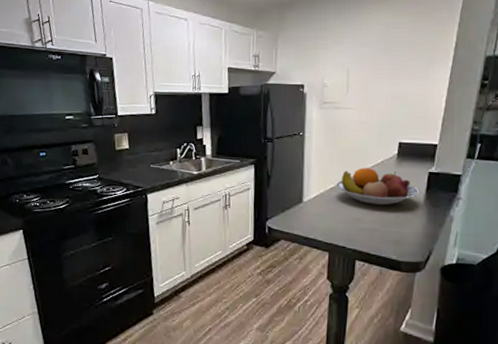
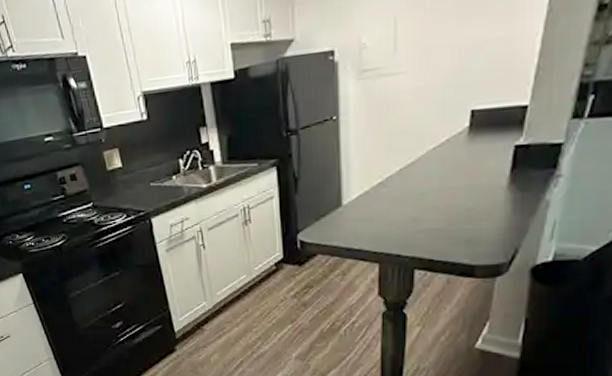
fruit bowl: present [336,168,420,206] -> none [385,150,502,199]

